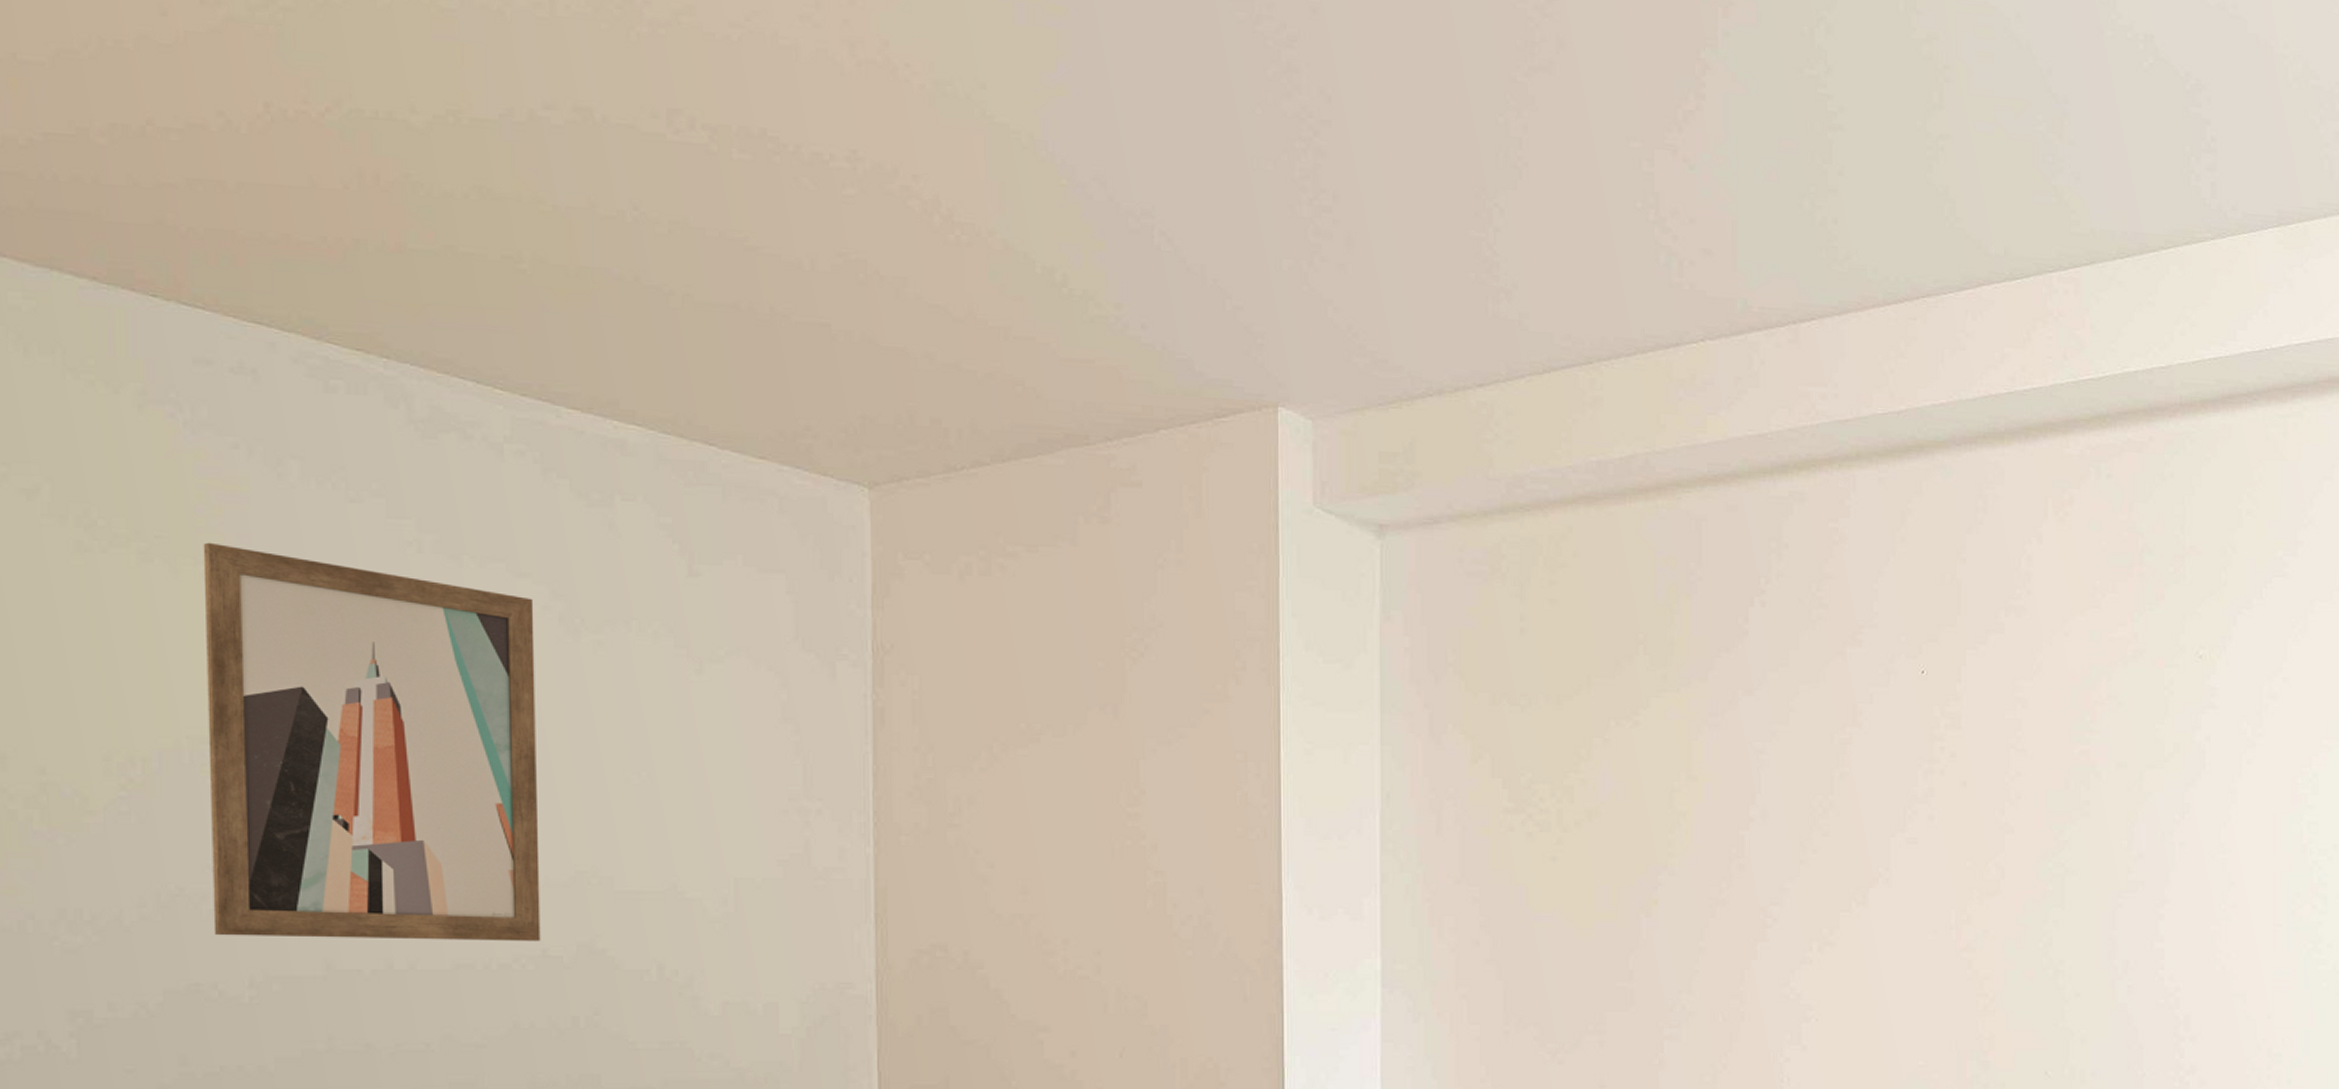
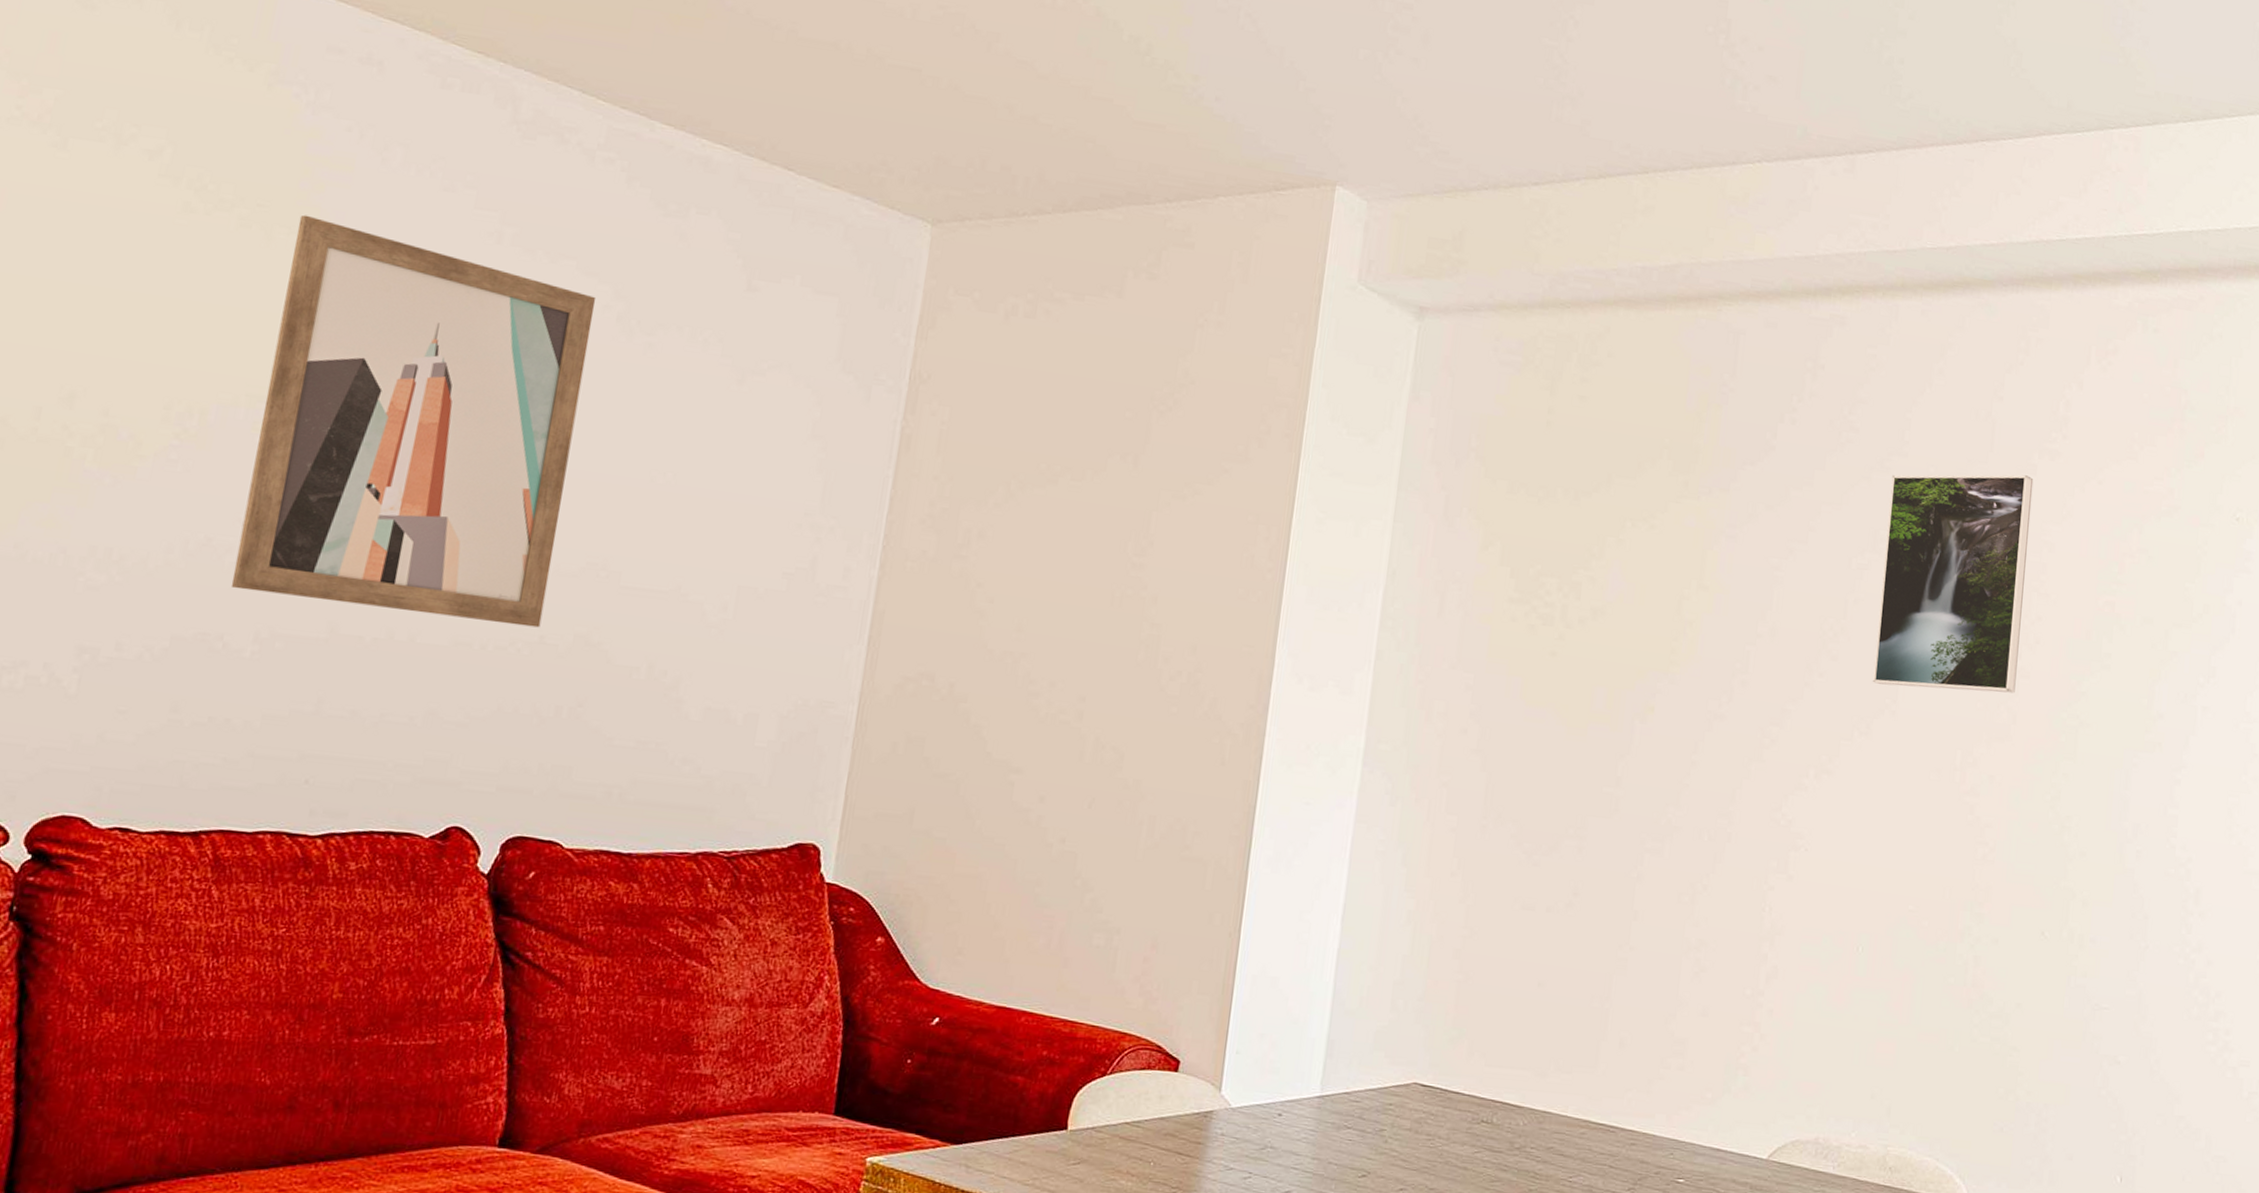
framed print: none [1864,634,2002,854] -> present [1872,474,2034,694]

